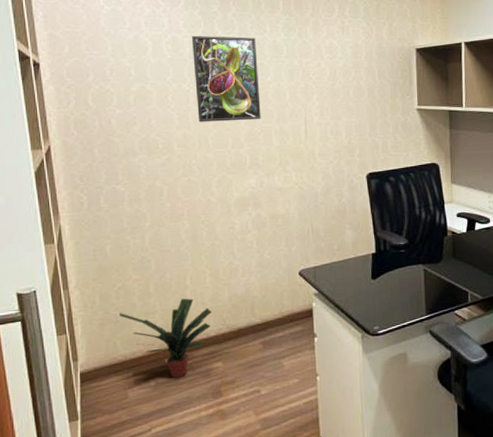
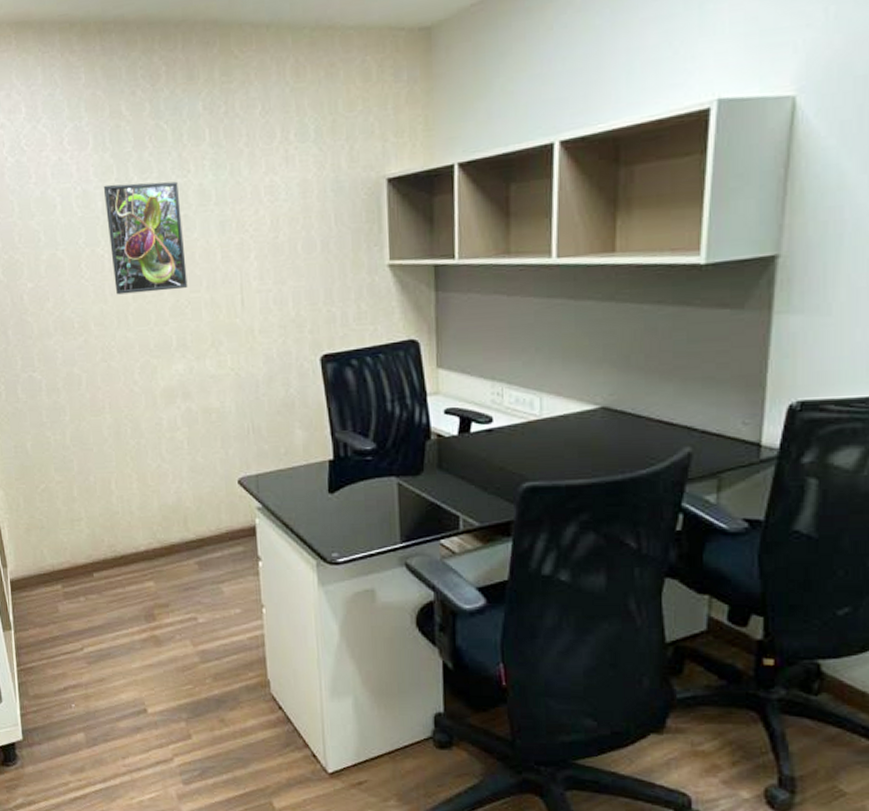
potted plant: present [120,298,211,378] -> none [45,505,140,594]

